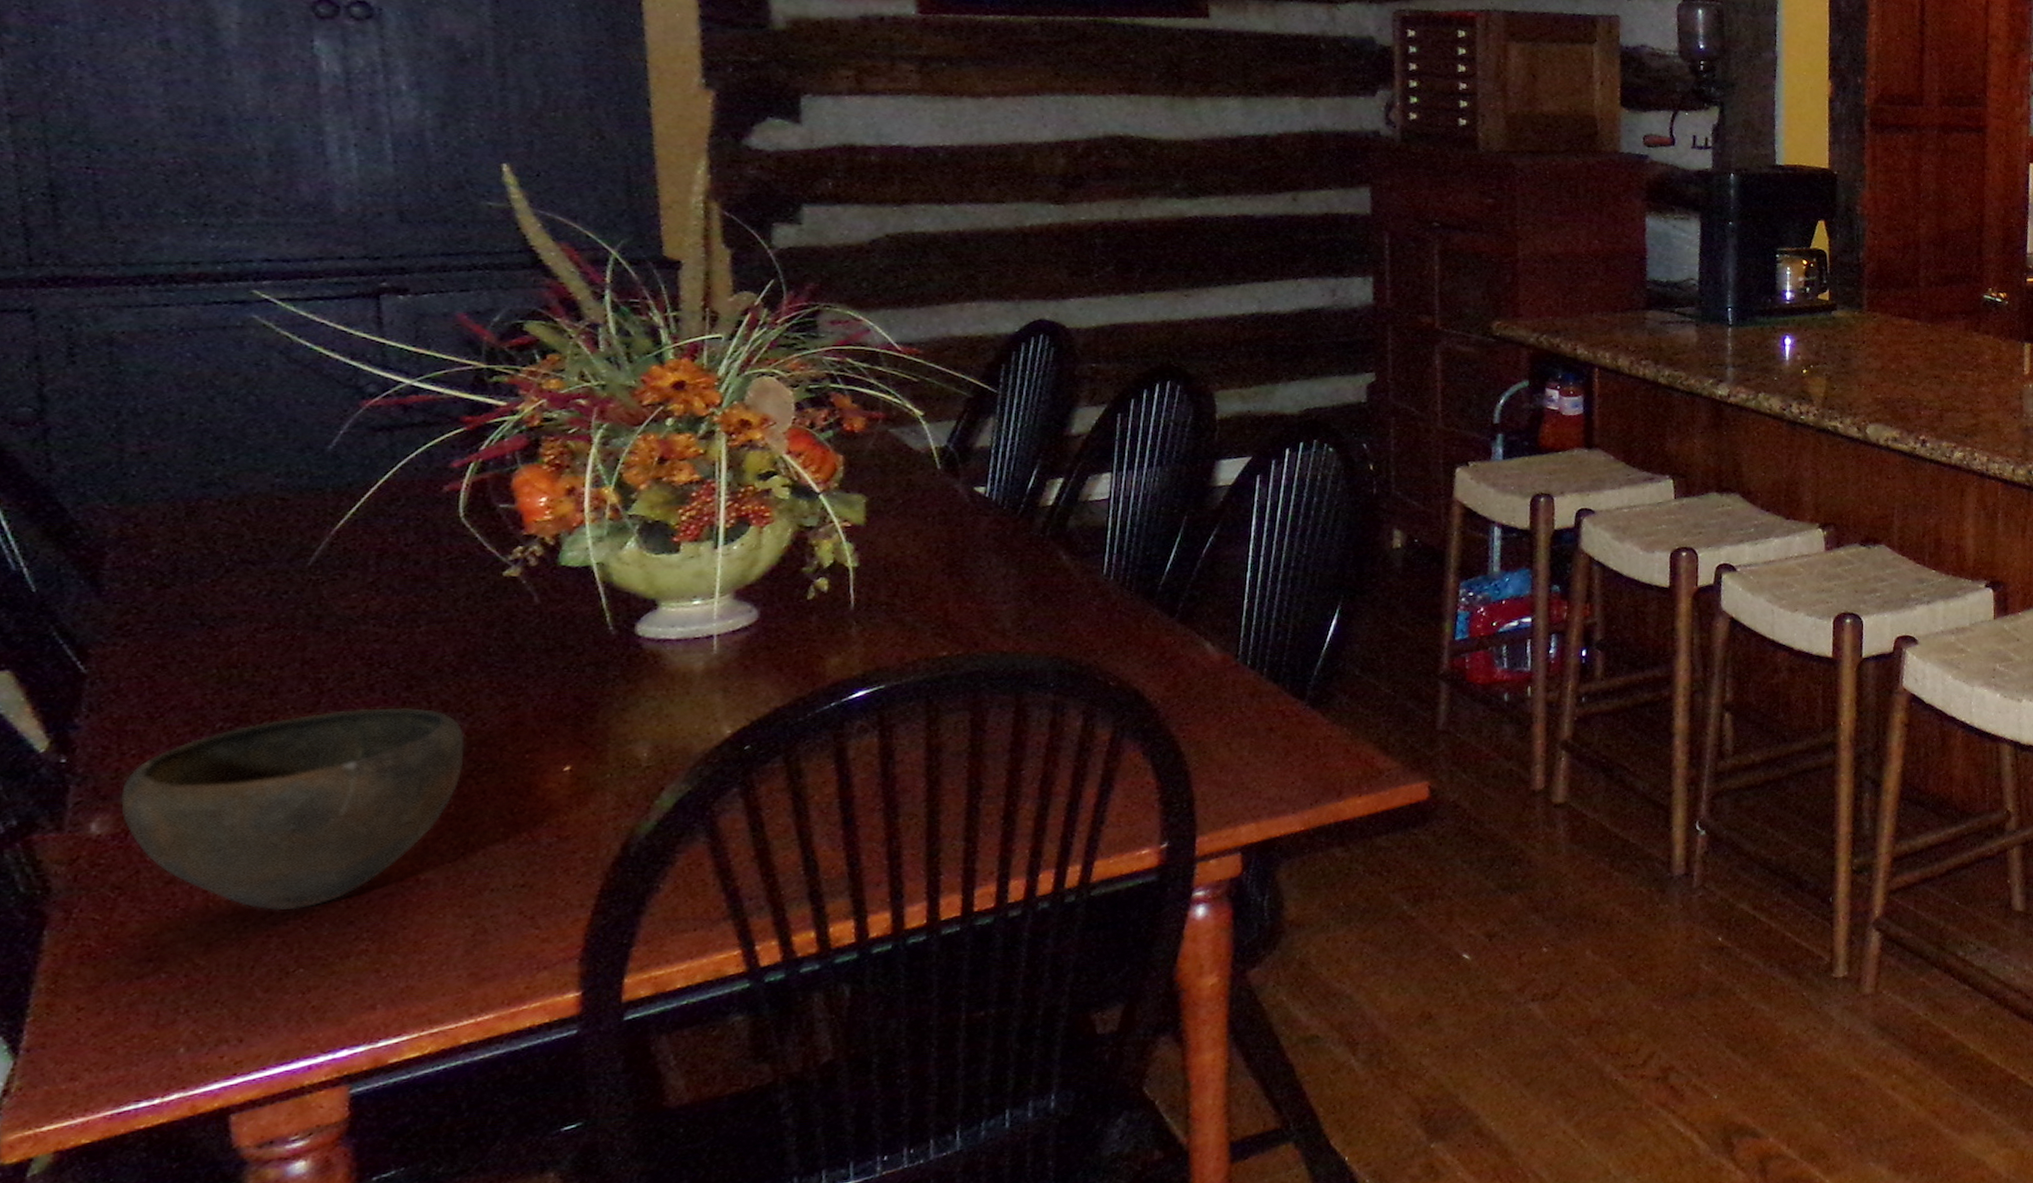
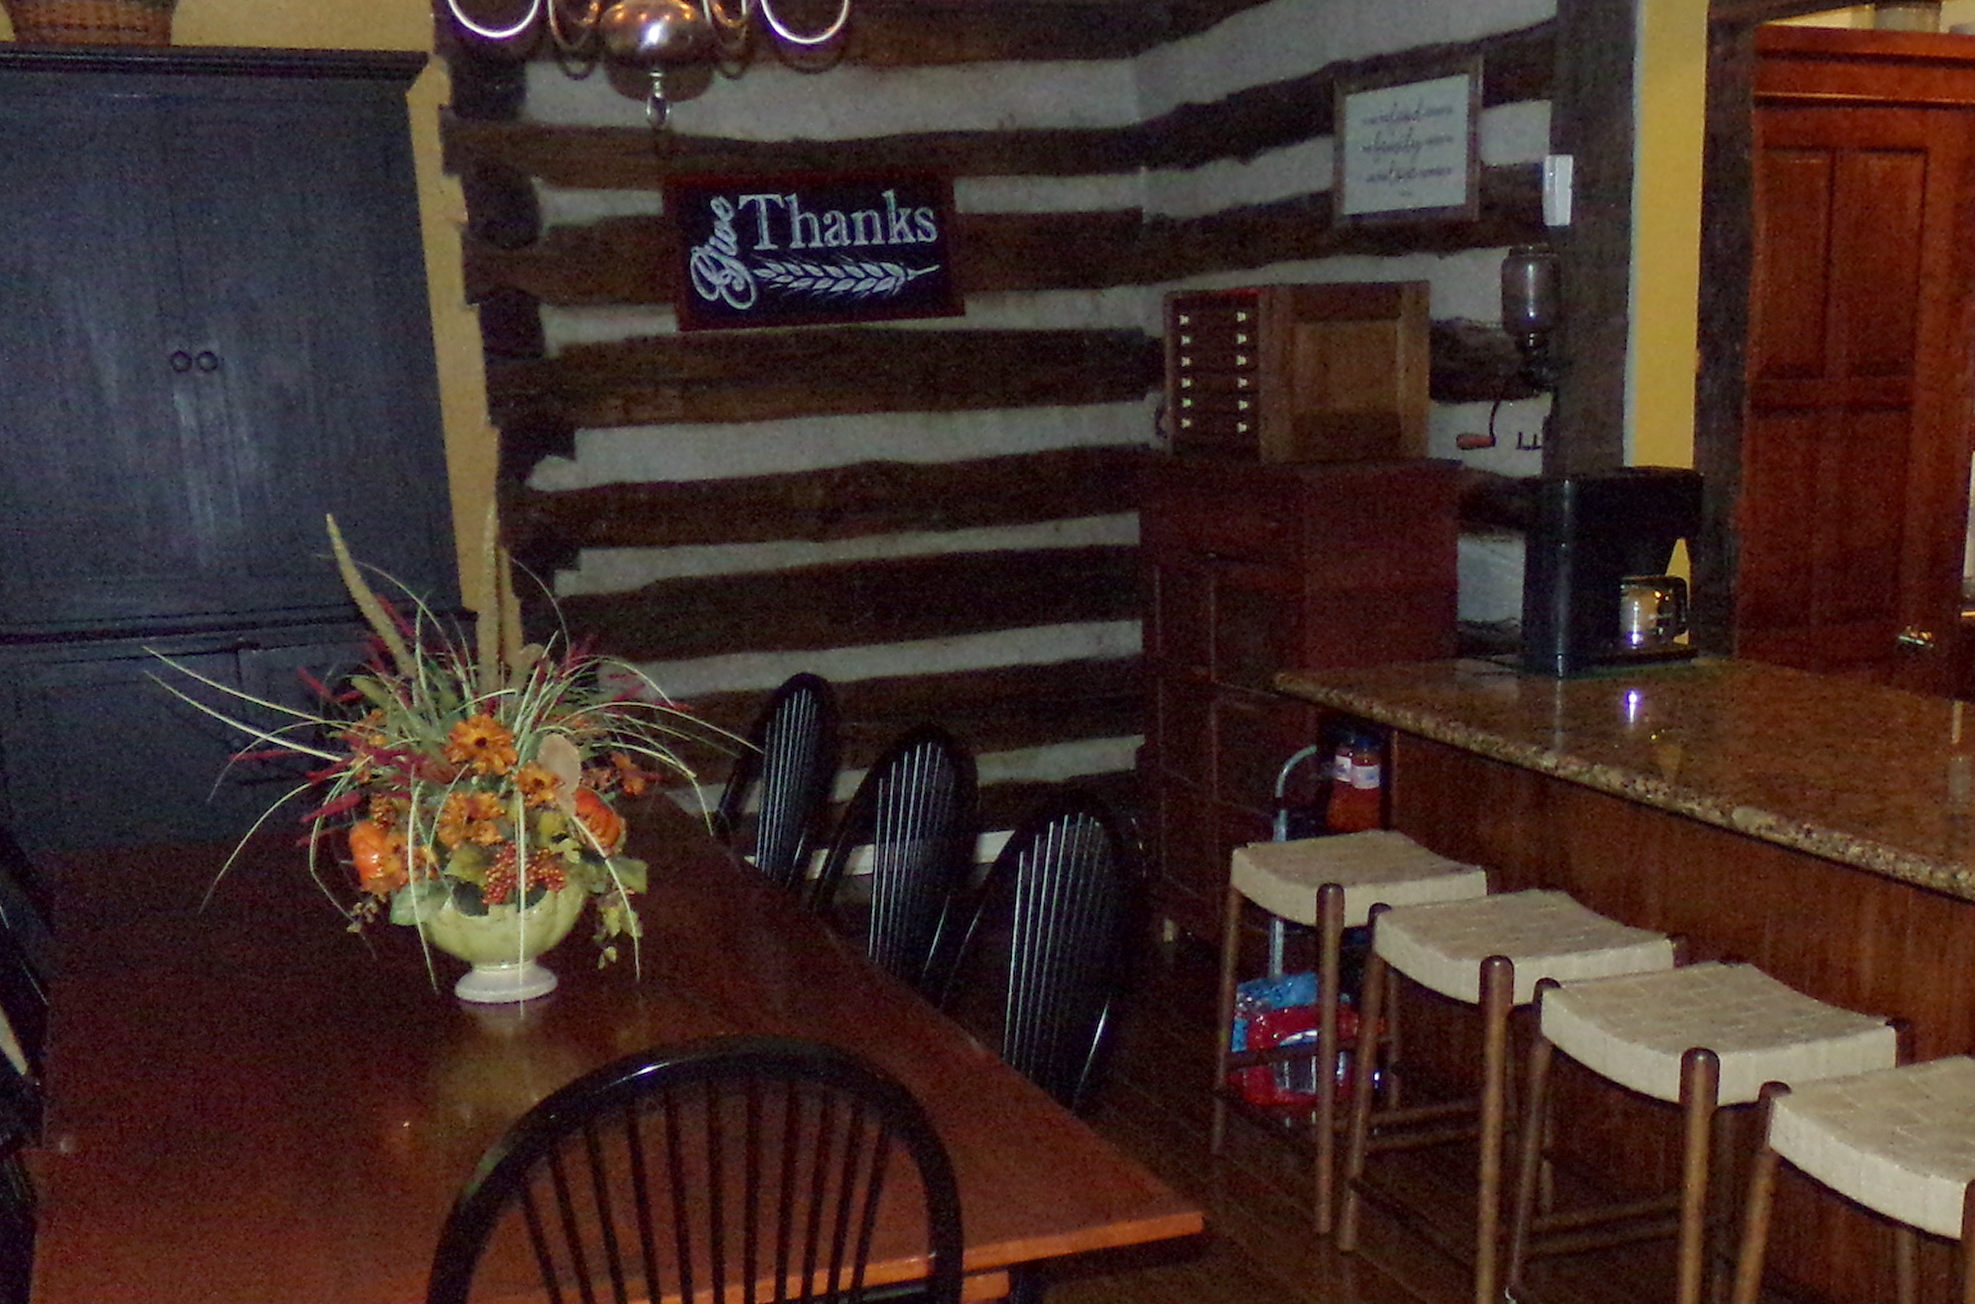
bowl: present [121,707,465,911] -> none [79,1053,326,1237]

